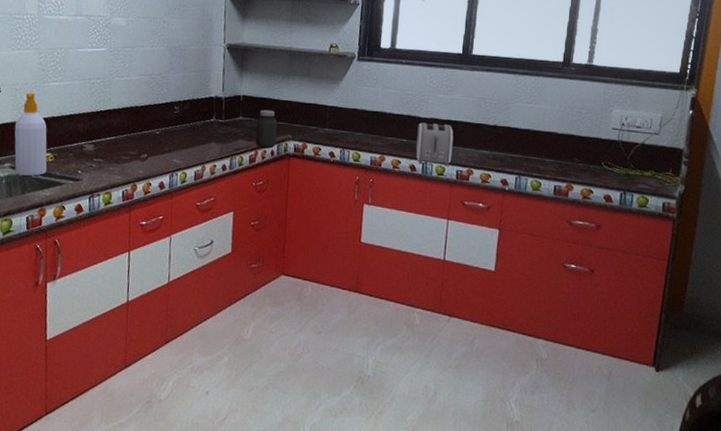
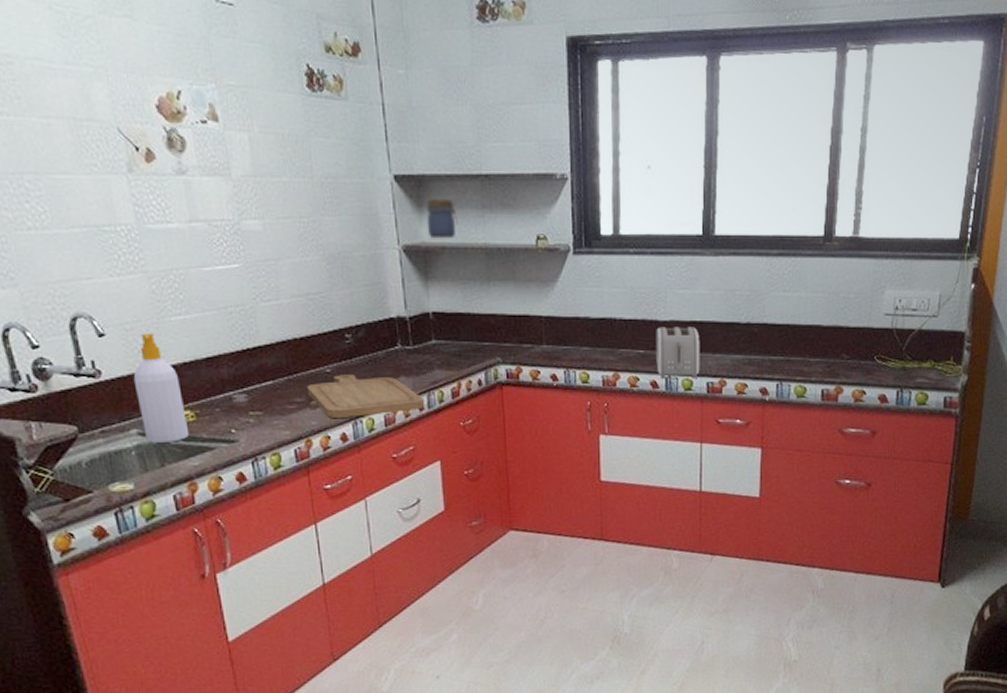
chopping board: none [139,137,228,171] -> present [306,375,425,419]
jar: none [247,11,272,42] -> present [426,198,458,239]
jar: present [256,109,278,148] -> none [454,328,483,376]

